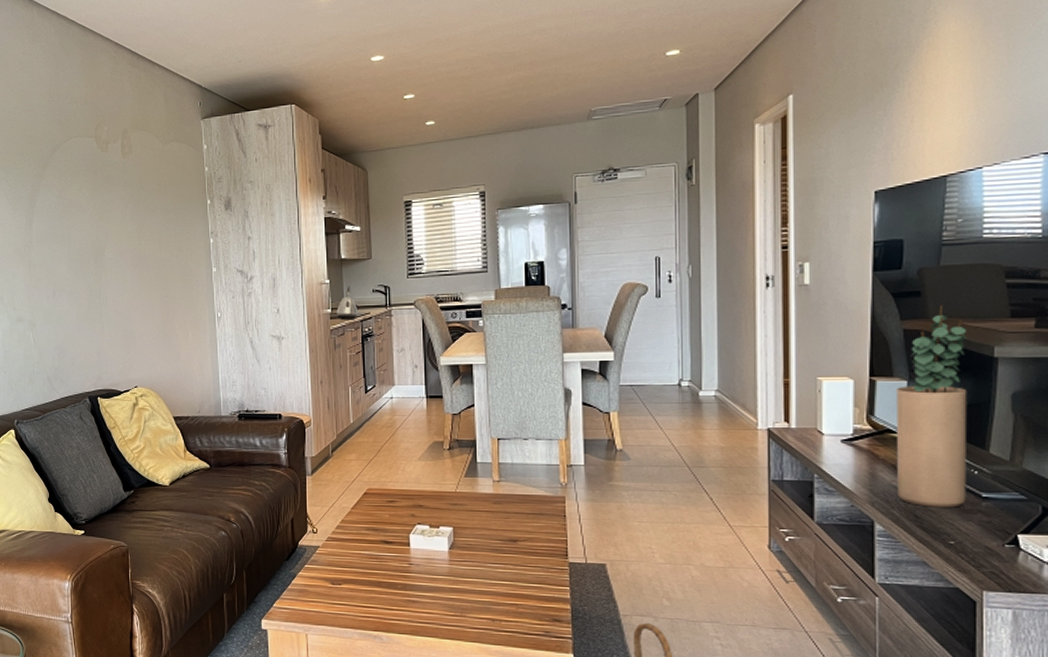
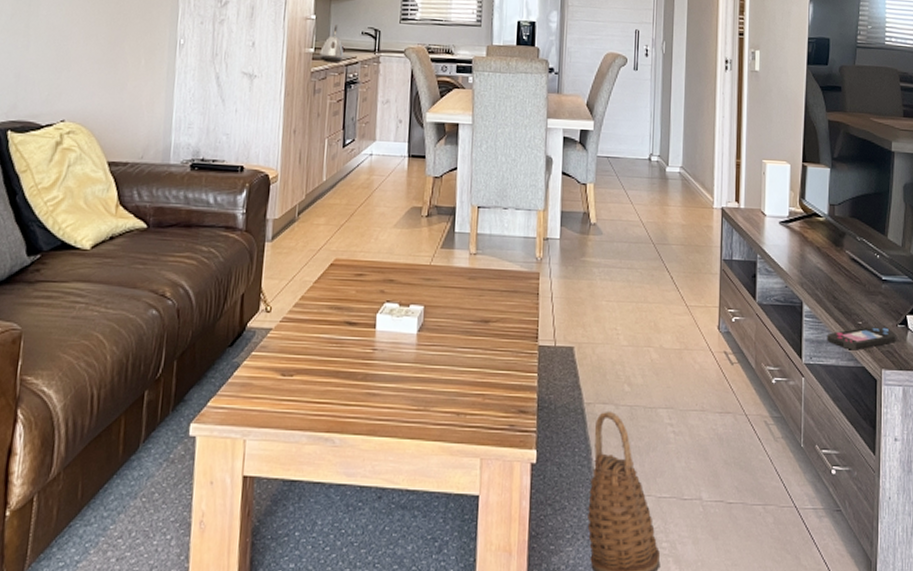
vase: present [895,305,968,508] -> none [821,101,873,290]
game console: none [907,546,1005,571] -> present [827,326,898,350]

